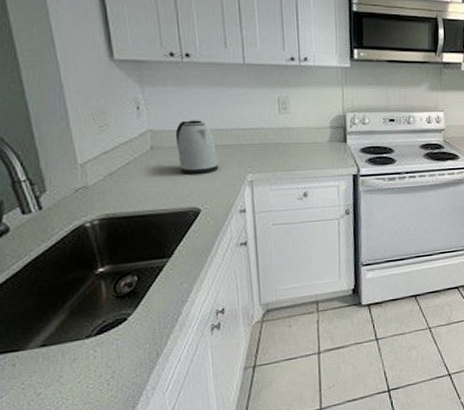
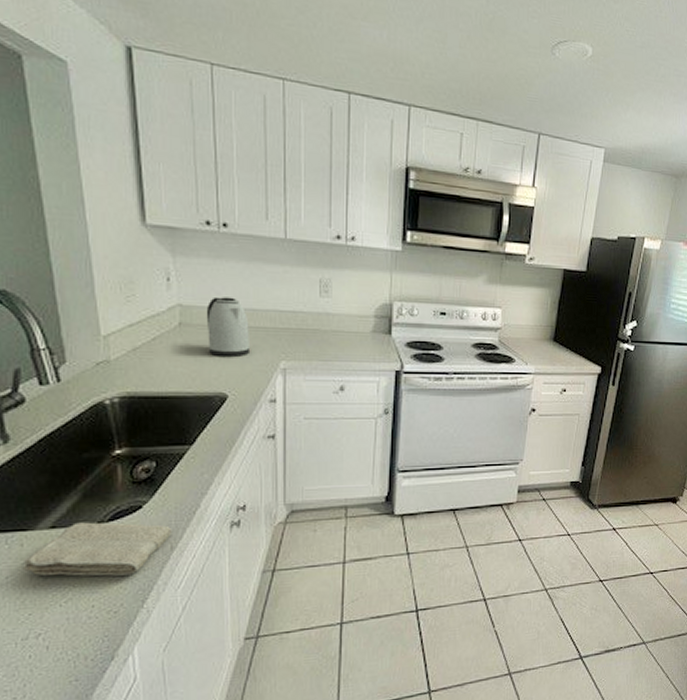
washcloth: none [15,334,157,392] -> present [22,522,172,576]

